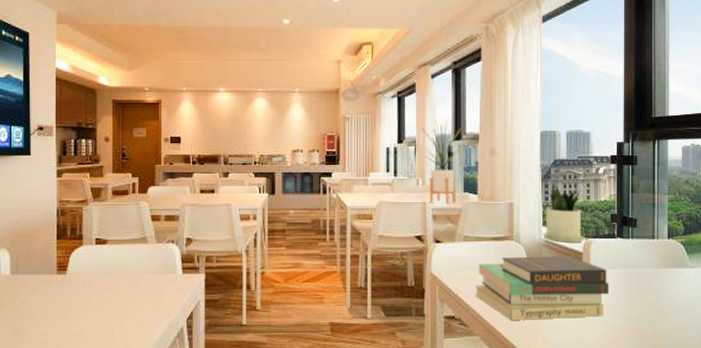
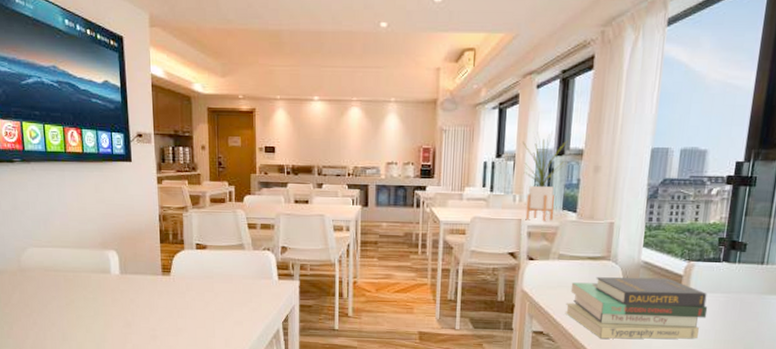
planter: present [542,186,586,242] -> none [642,206,689,265]

